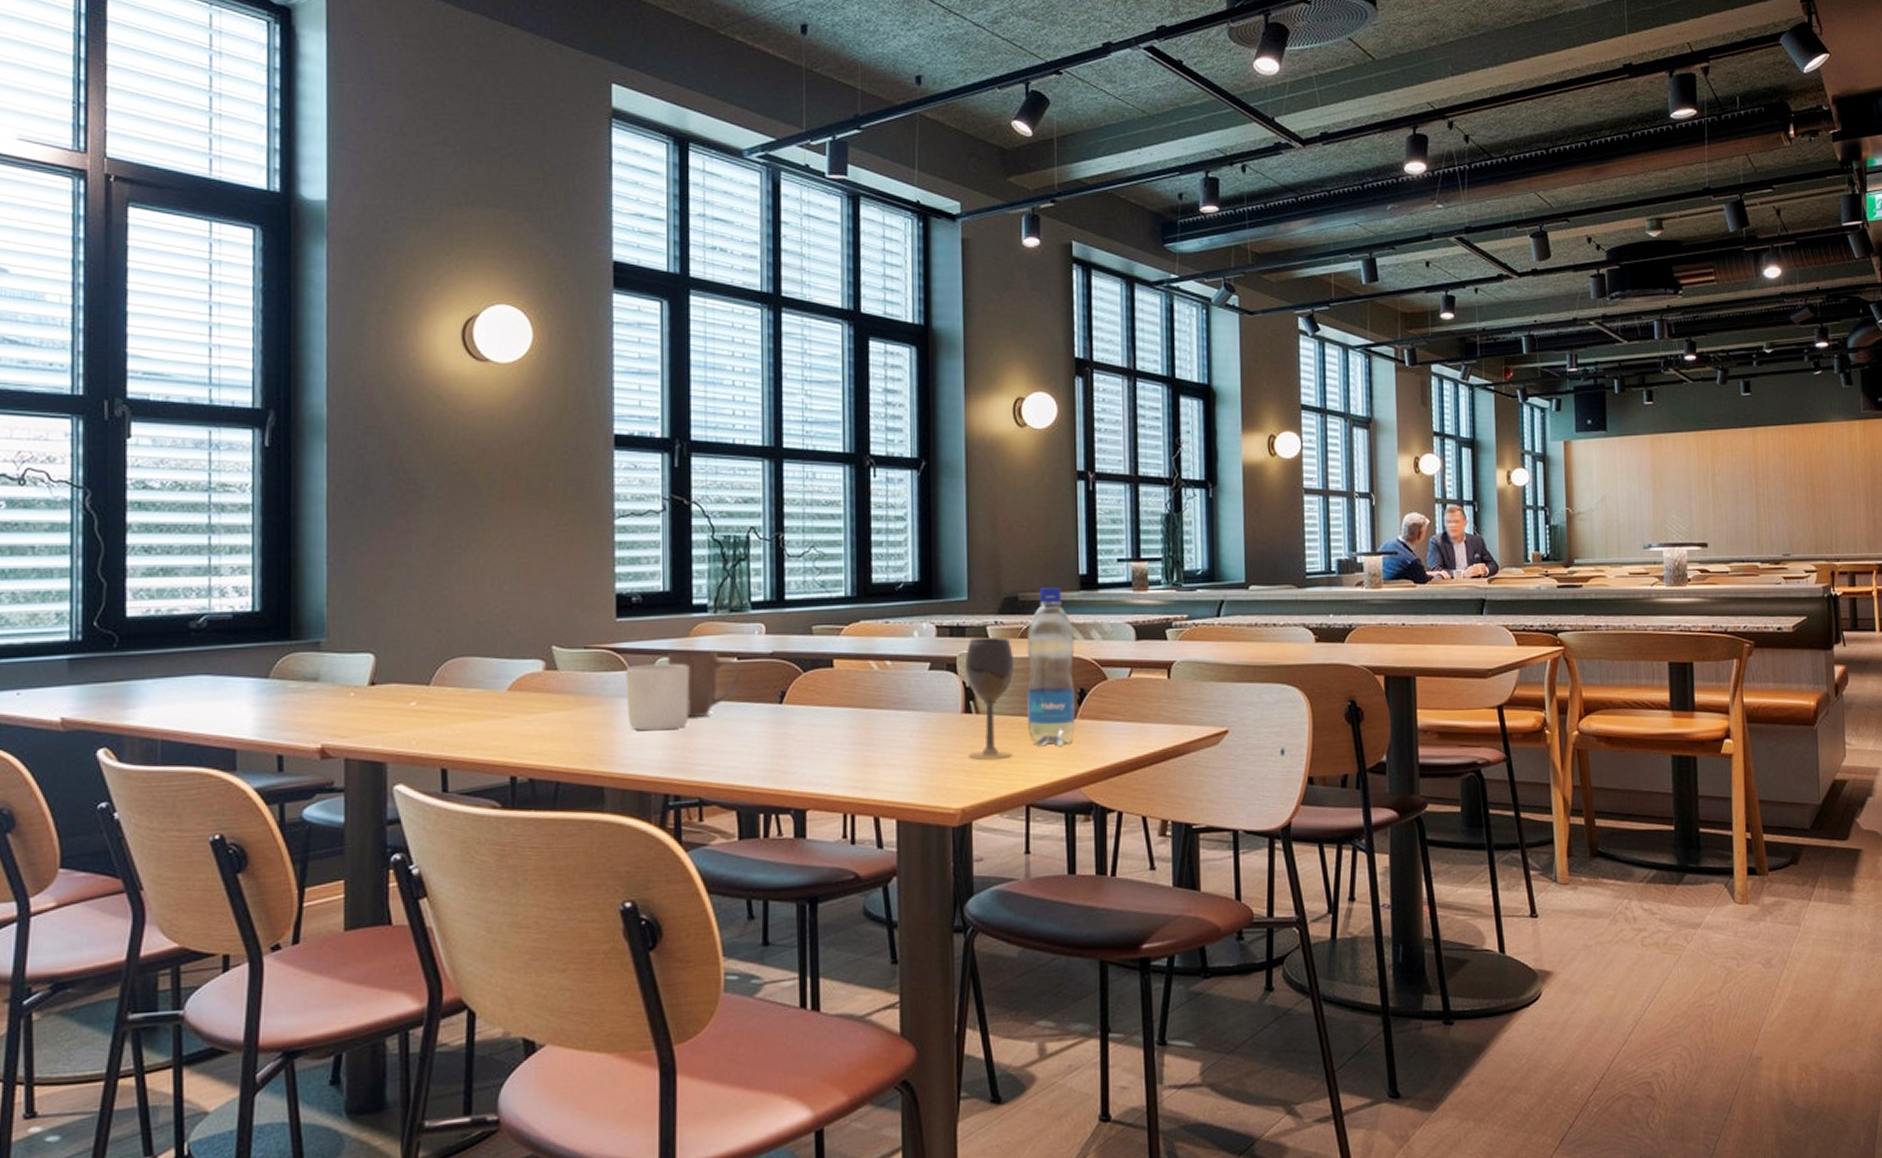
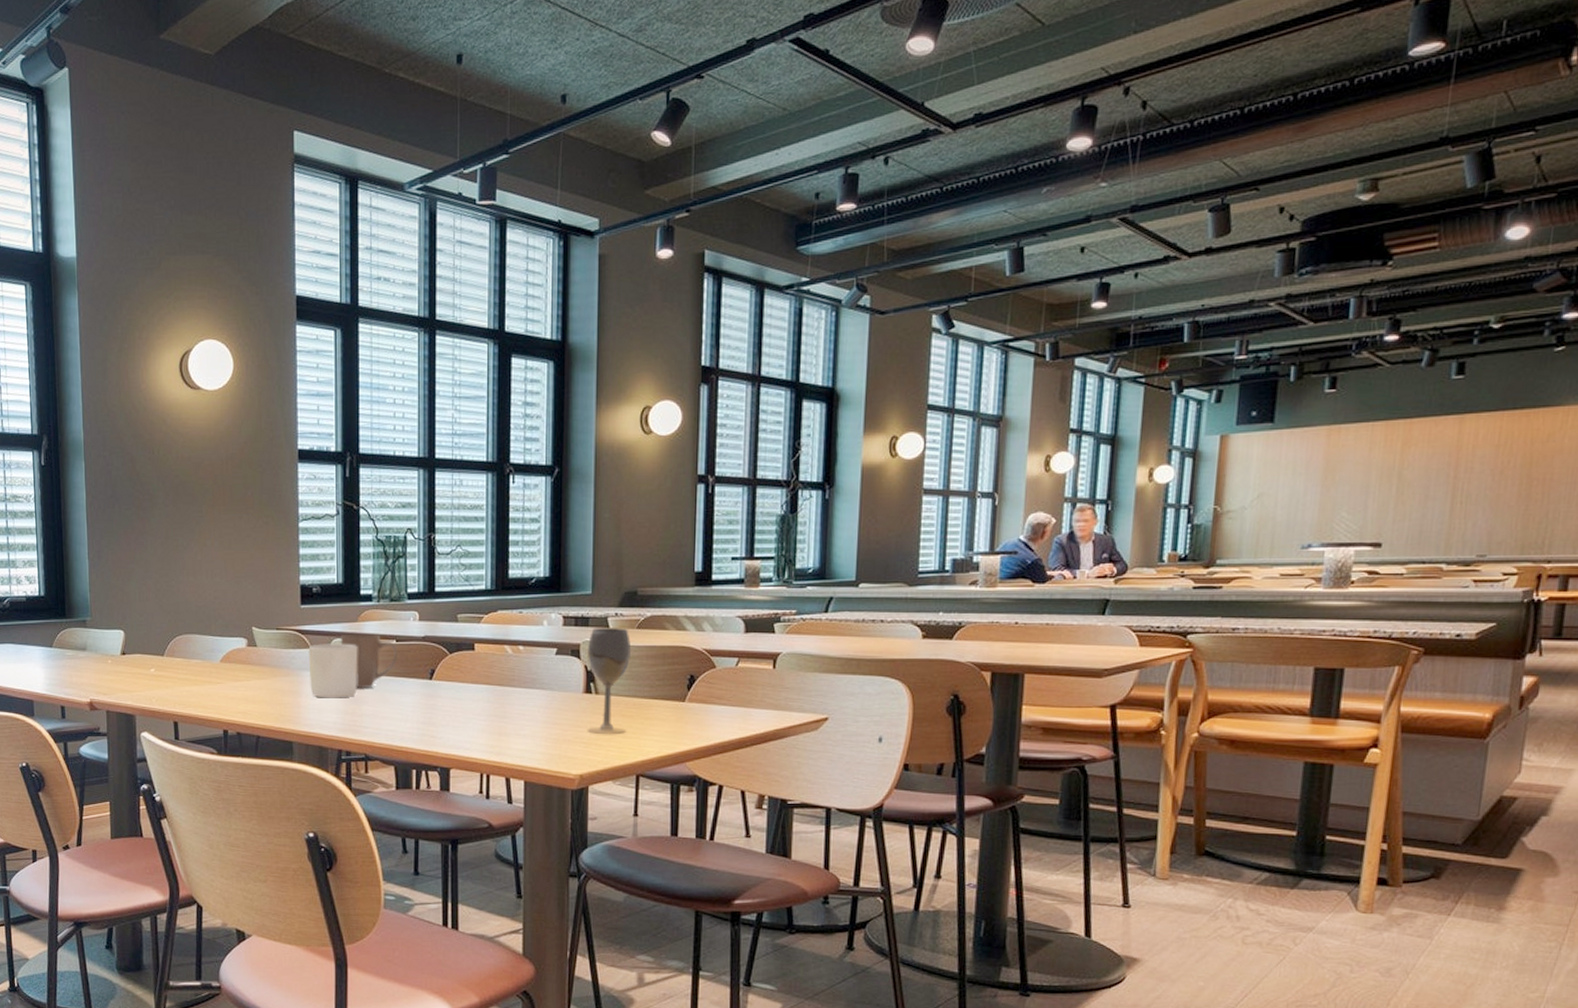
bottle: present [1026,588,1075,747] -> none [640,584,688,726]

